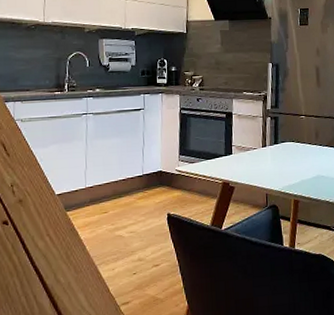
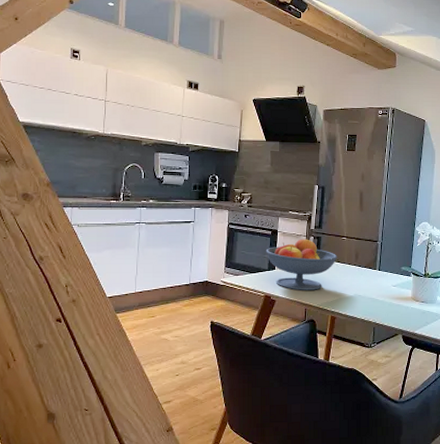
fruit bowl: none [221,119,297,175] -> present [266,238,337,290]

